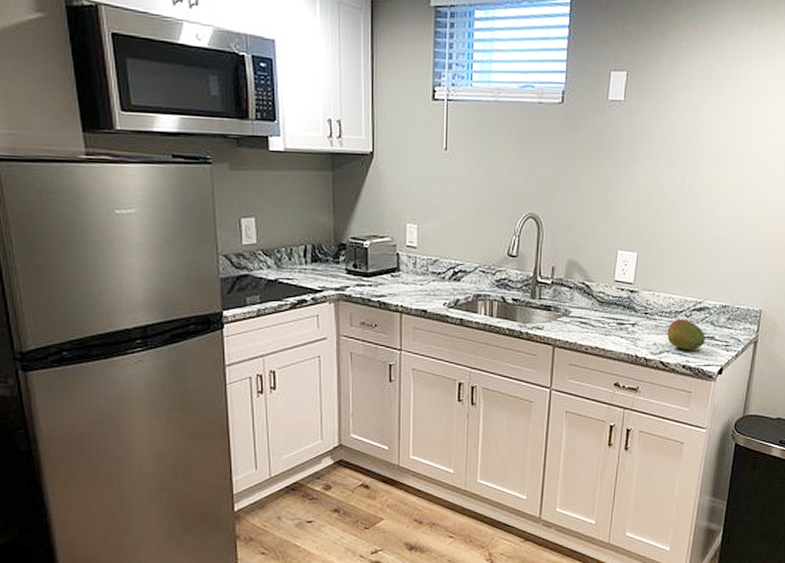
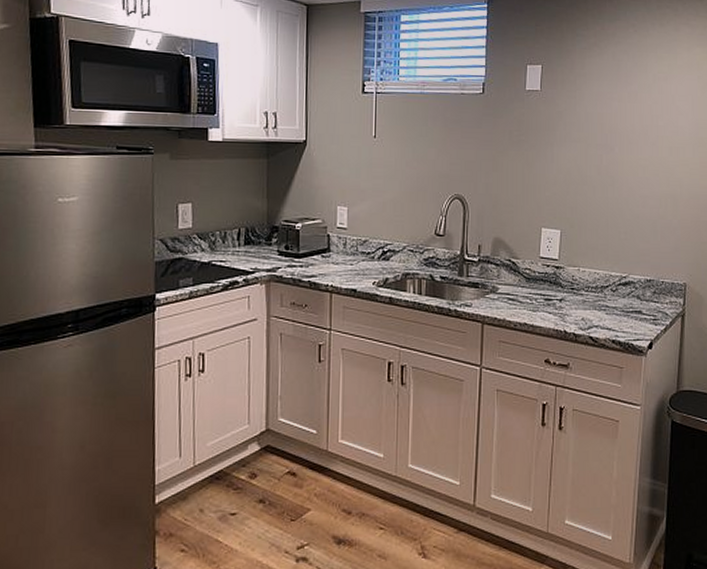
fruit: present [667,319,706,350] -> none [595,294,633,324]

